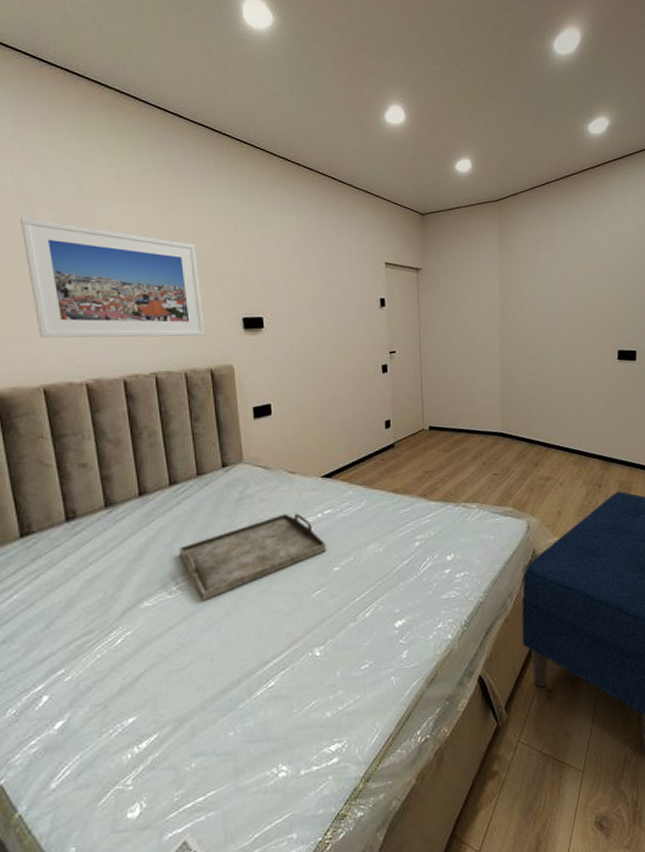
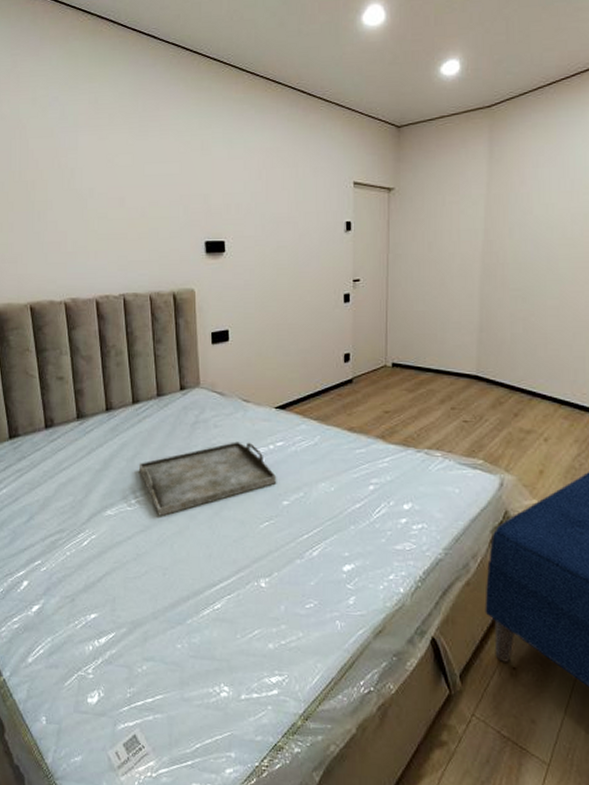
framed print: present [19,218,205,338] -> none [14,146,169,260]

